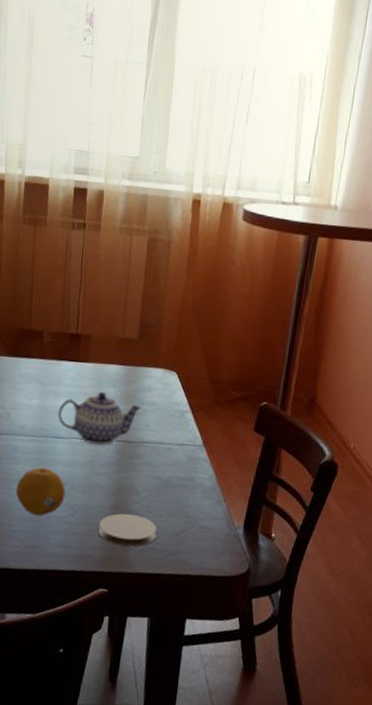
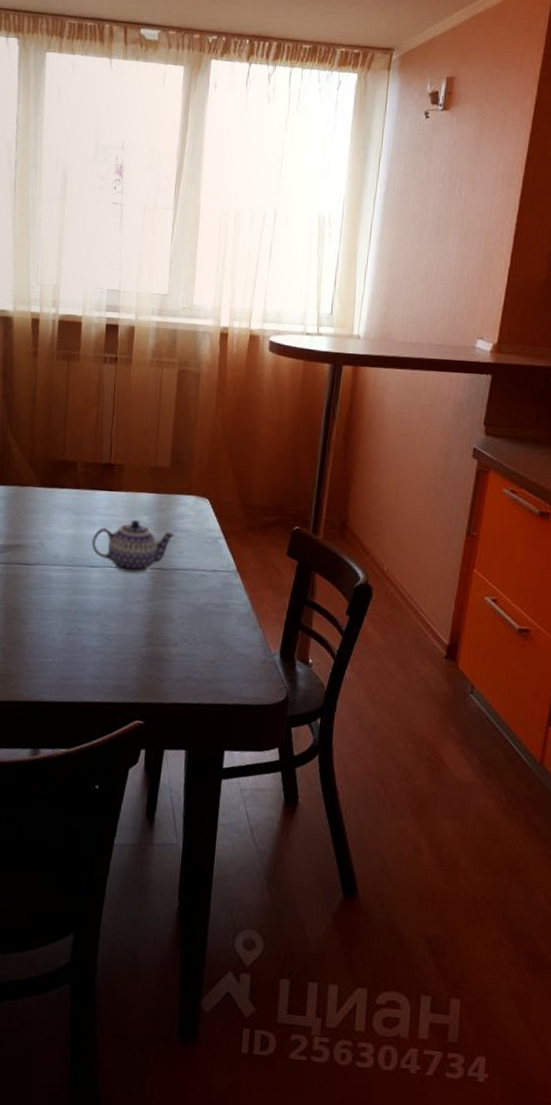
fruit: present [15,467,66,516] -> none [50,597,101,647]
coaster: present [98,513,157,547] -> none [133,642,193,677]

